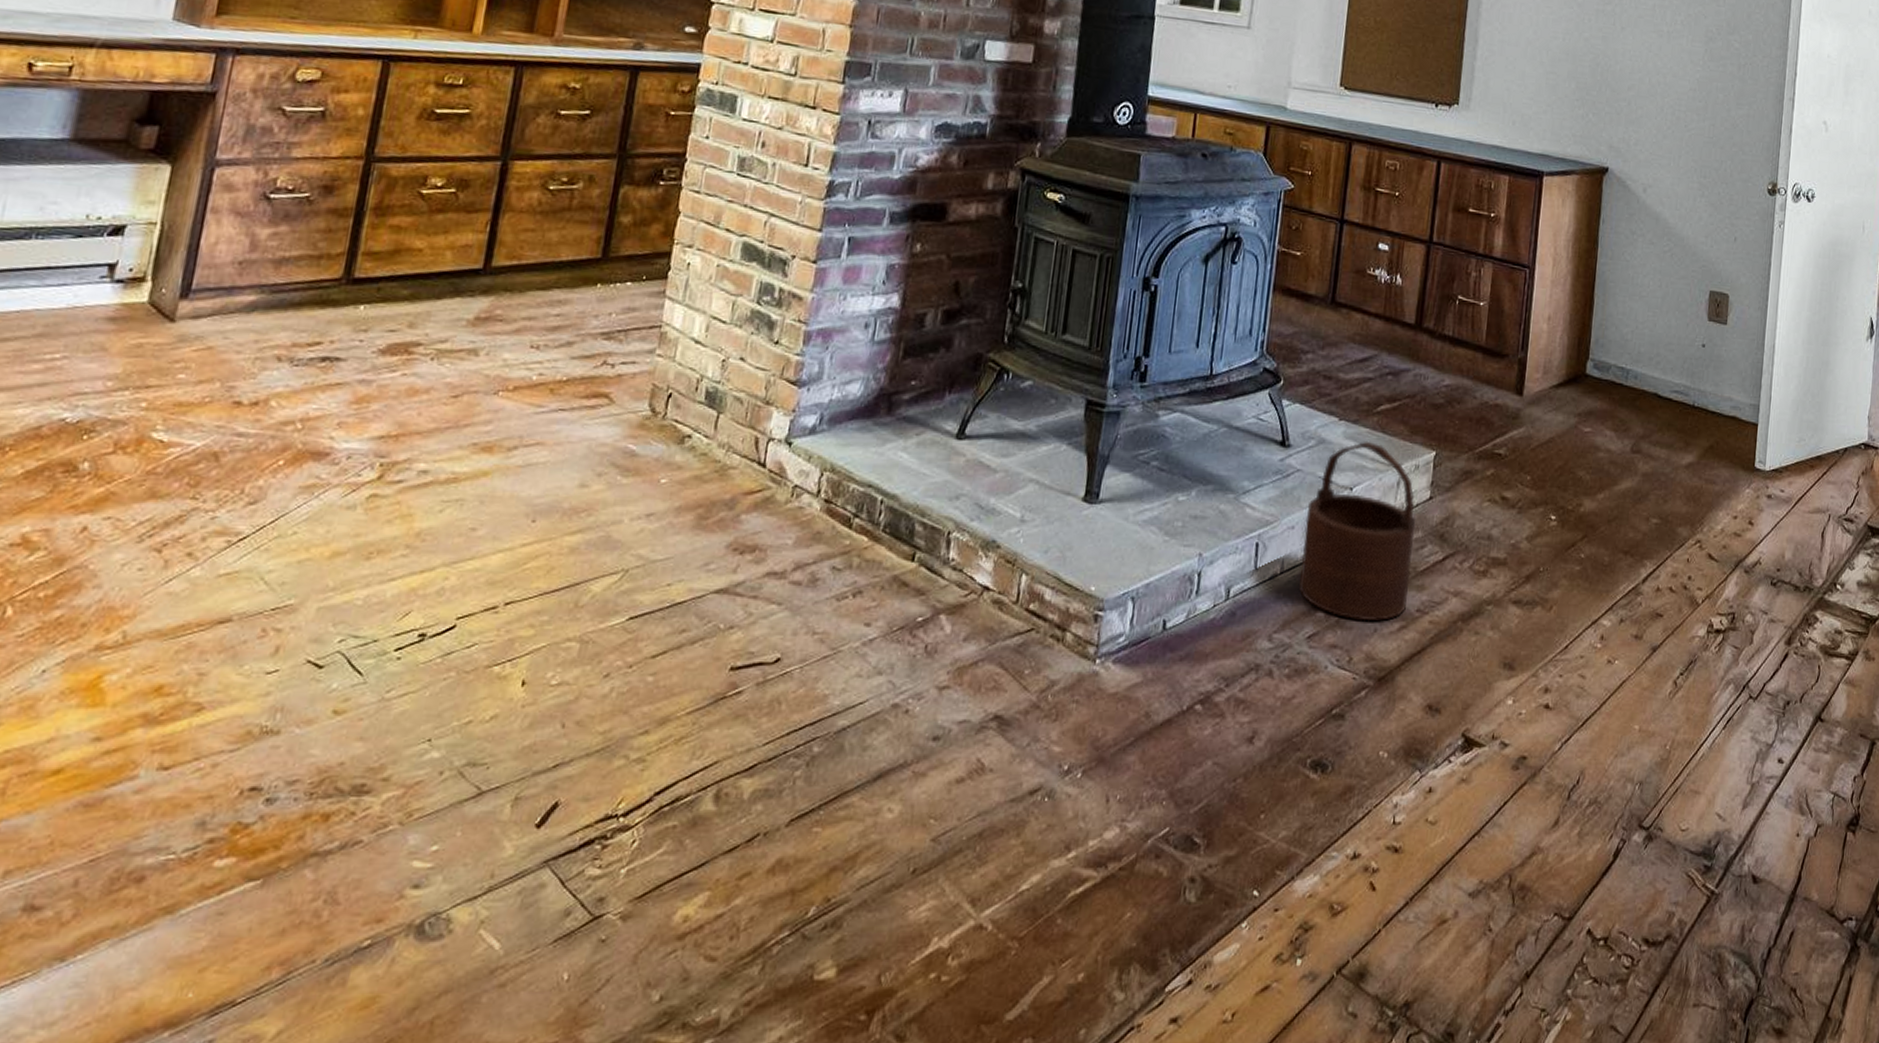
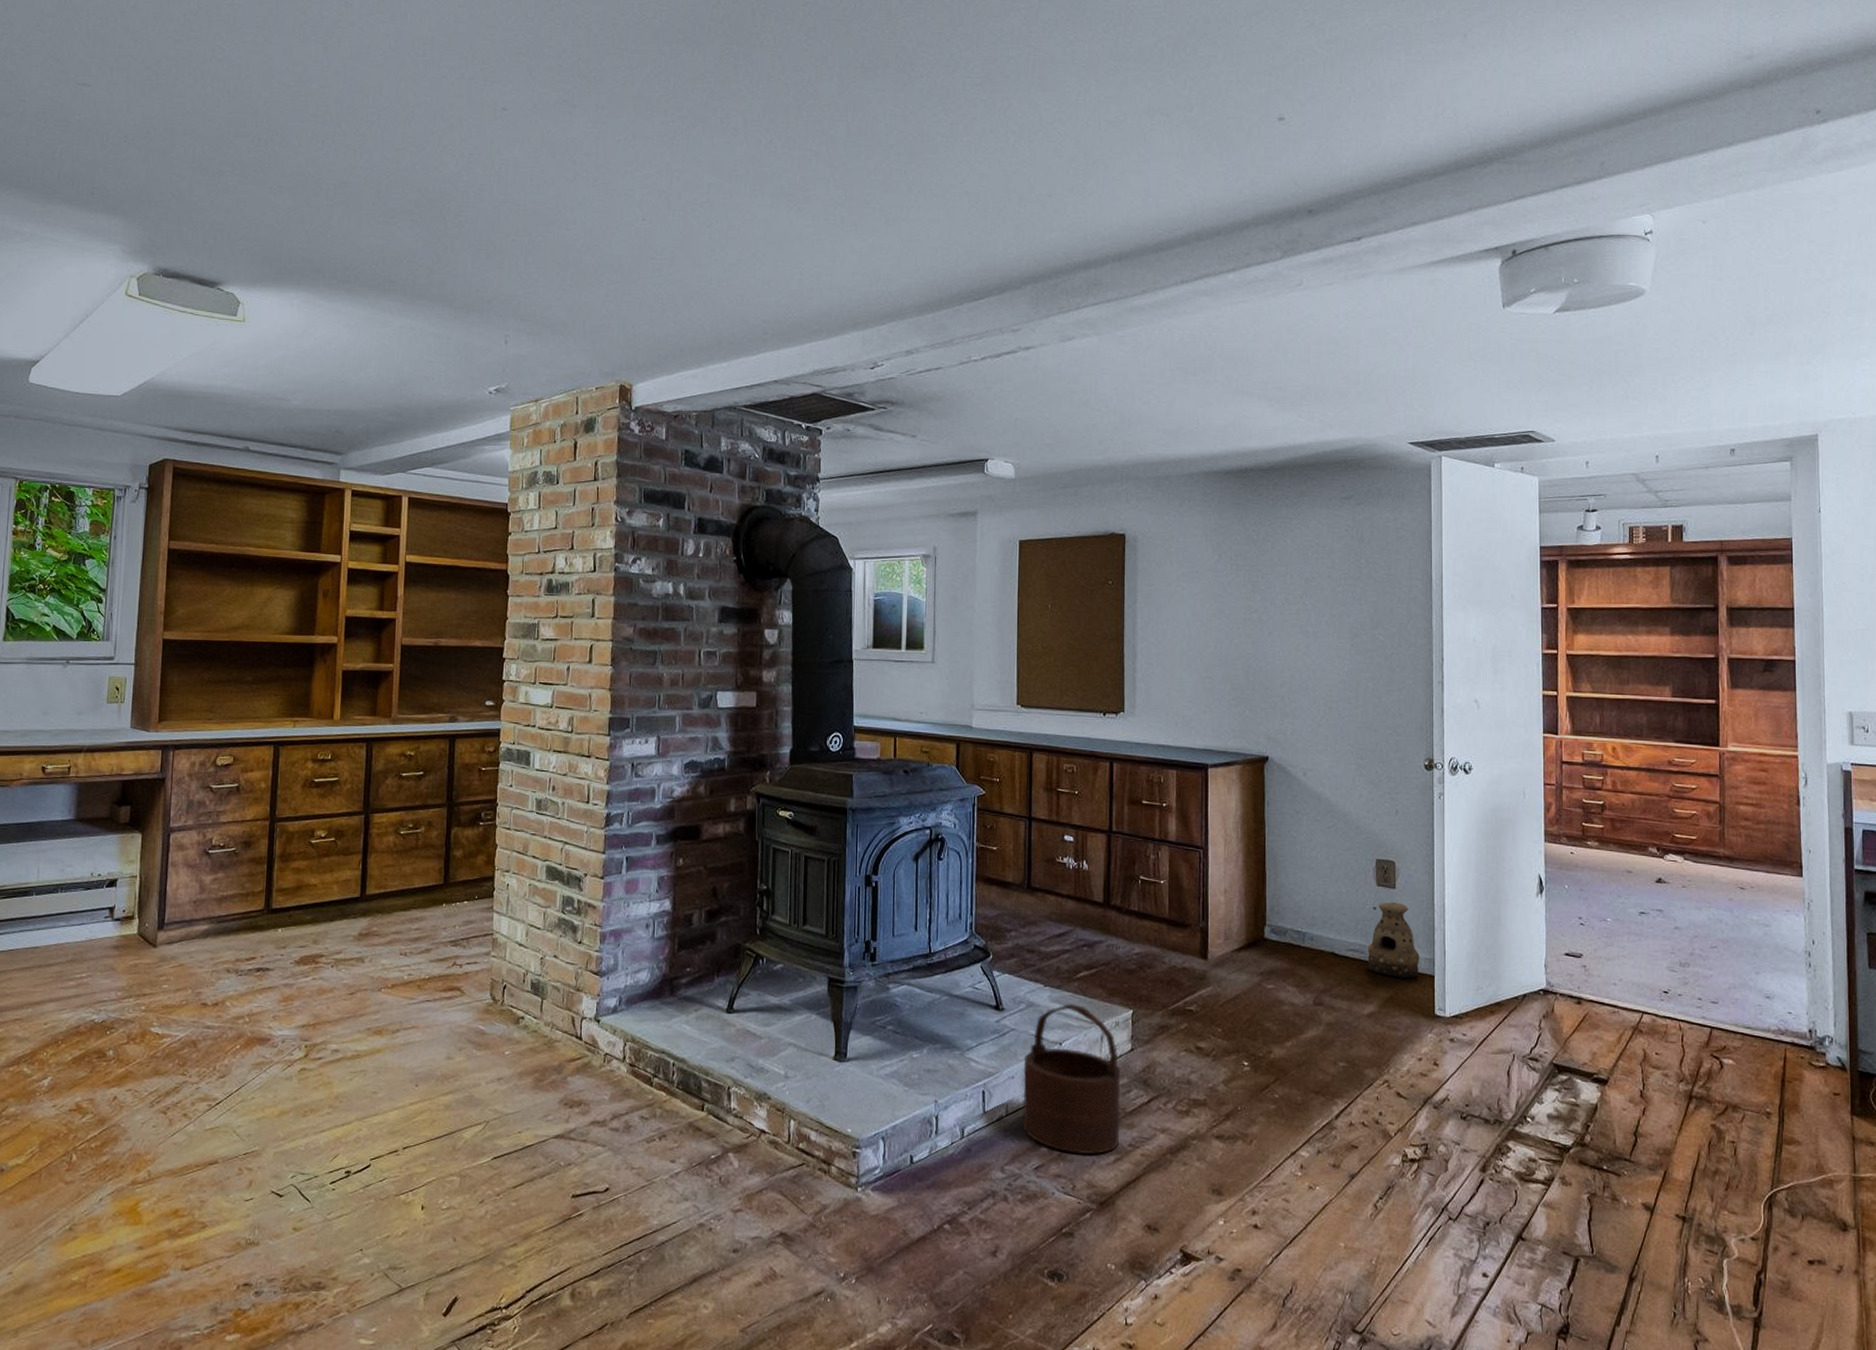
lantern: none [1690,339,1745,426] -> present [1367,902,1420,978]

